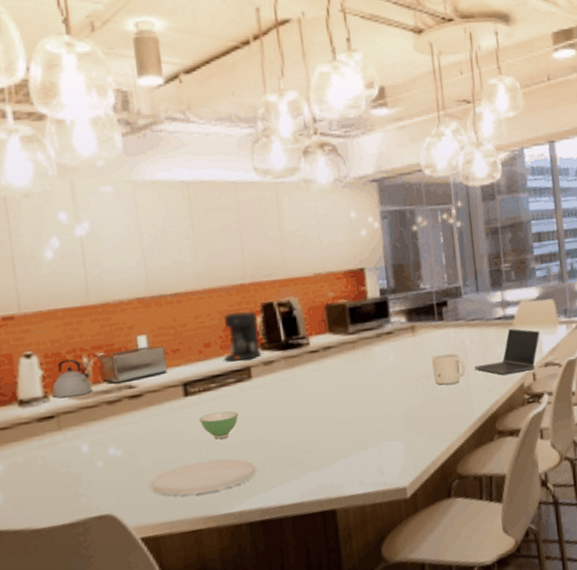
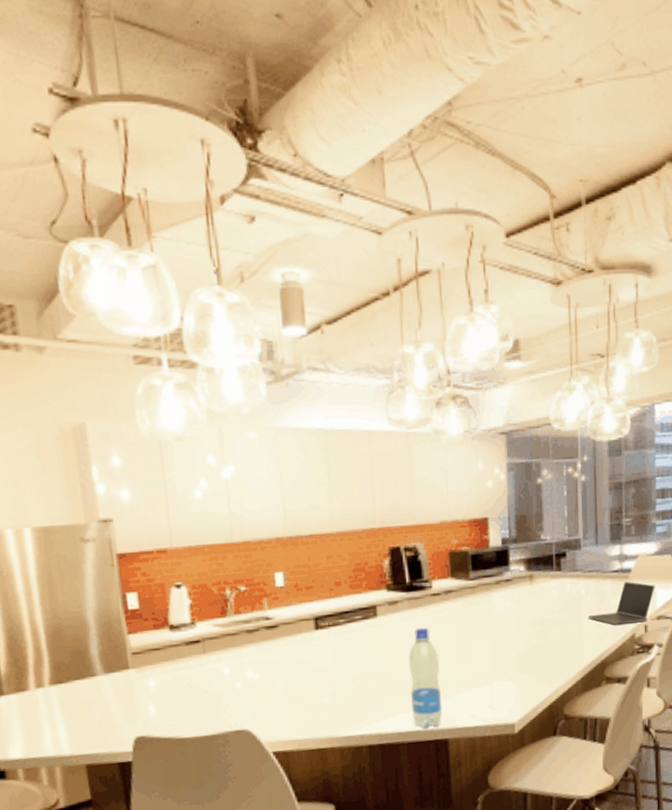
kettle: present [51,359,92,399] -> none [198,590,234,626]
toaster: present [99,345,167,385] -> none [240,582,301,616]
plate: present [149,458,257,496] -> none [281,687,378,718]
bowl: present [198,411,239,440] -> none [327,645,364,670]
coffee maker: present [224,311,261,363] -> none [353,554,386,601]
bottle: none [288,388,328,499] -> present [409,627,442,728]
mug: present [431,353,466,385] -> none [546,602,580,632]

